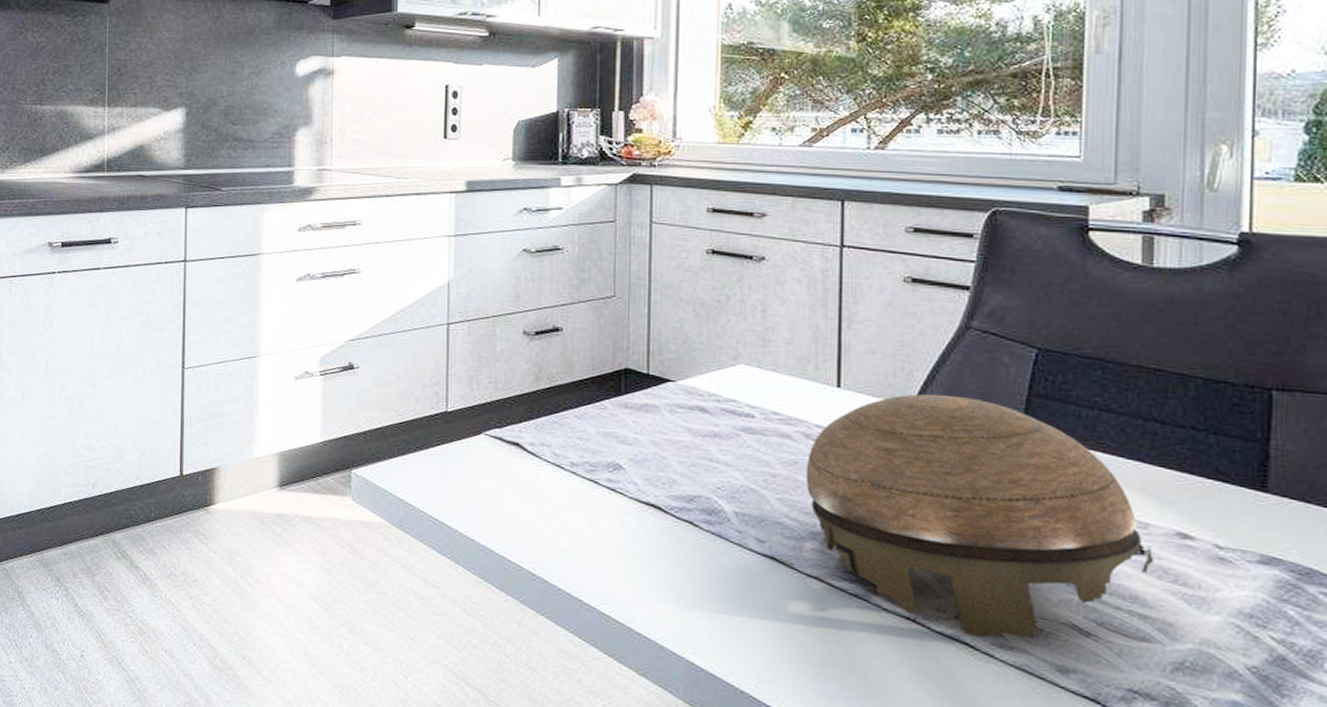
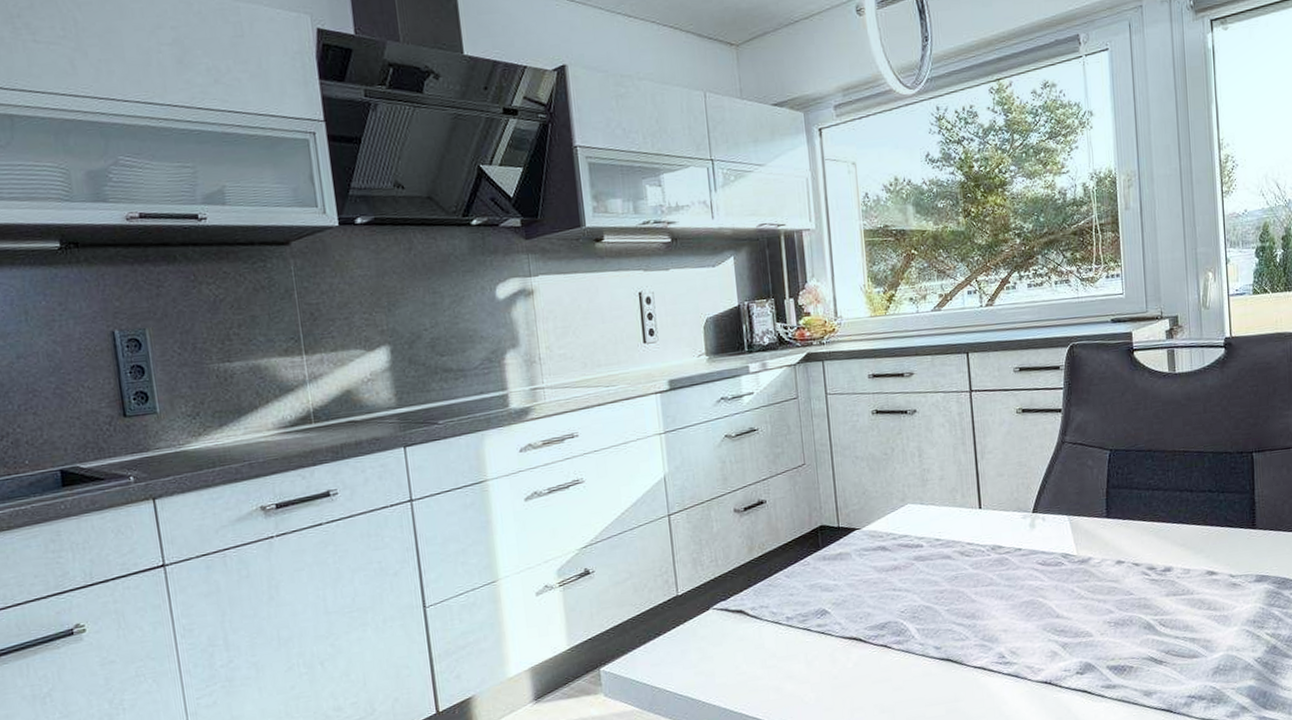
decorative bowl: present [805,394,1155,638] -> none [964,498,1196,684]

